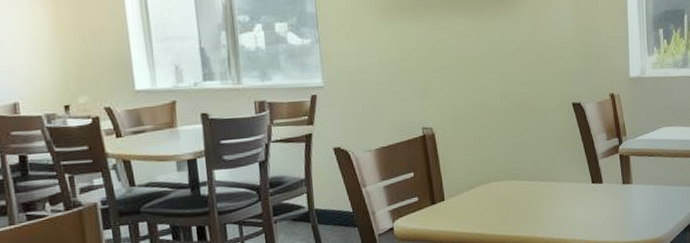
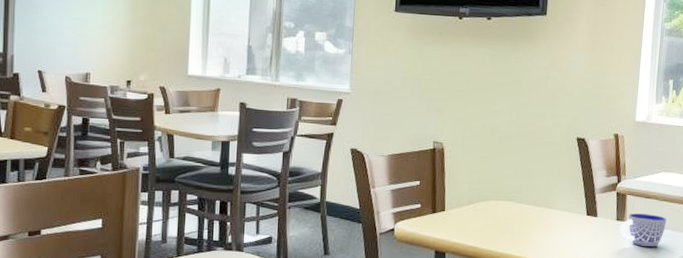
cup: none [626,172,672,207] -> present [619,213,667,248]

